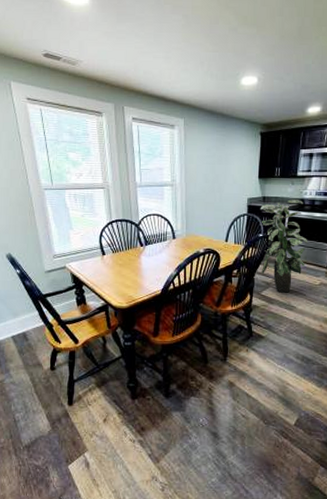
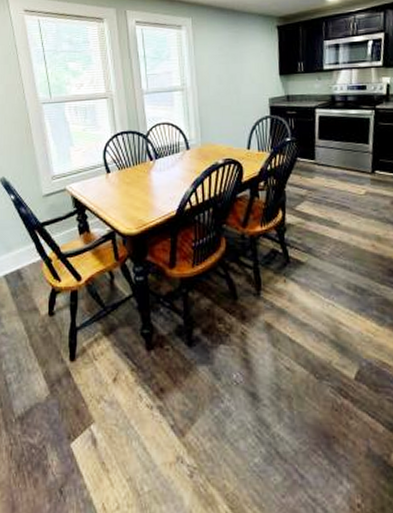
indoor plant: present [259,199,308,293] -> none [284,96,345,207]

